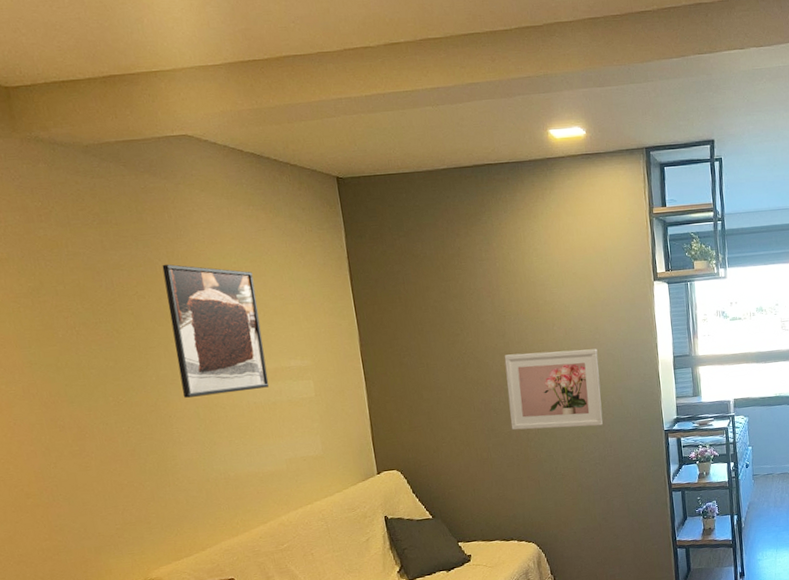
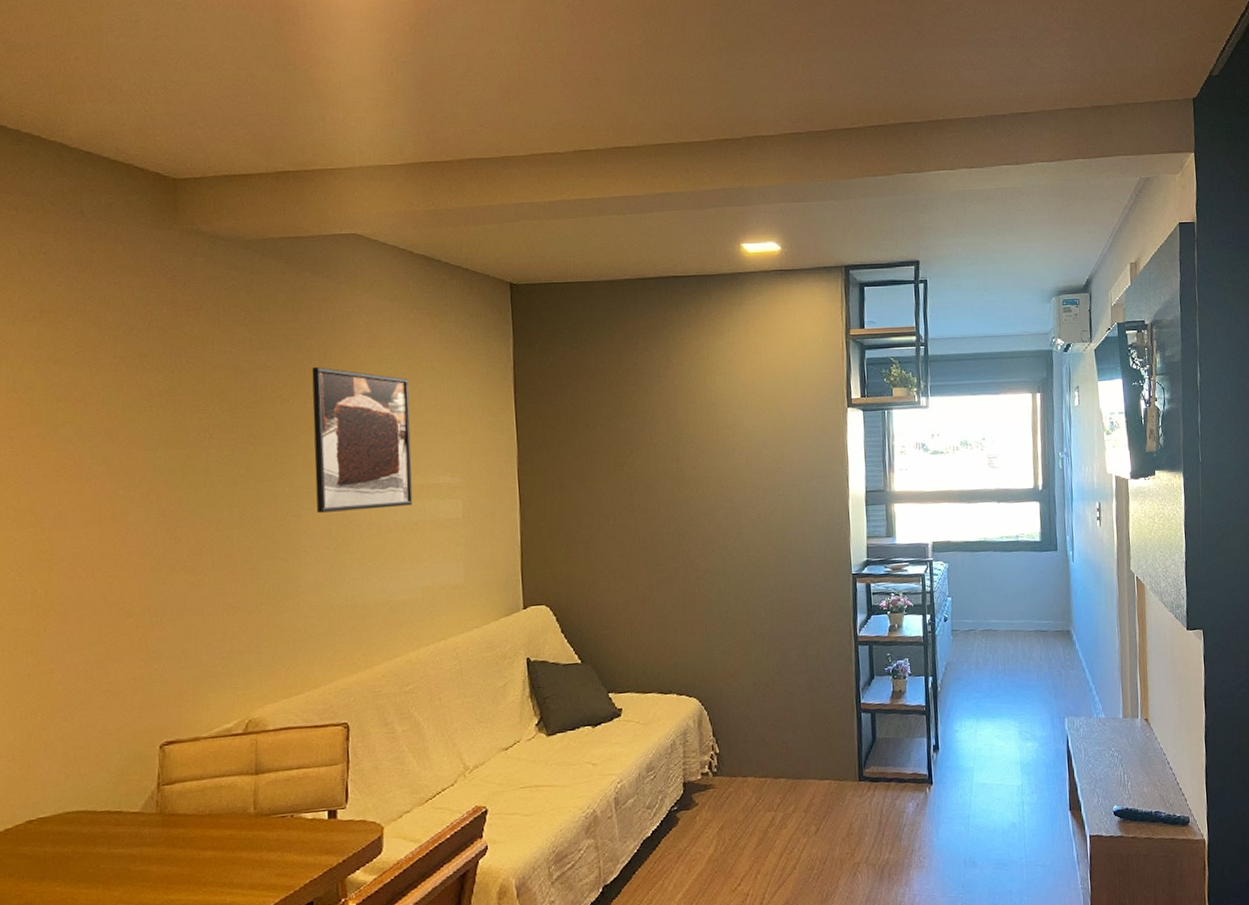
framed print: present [504,348,603,431] -> none [676,478,783,566]

